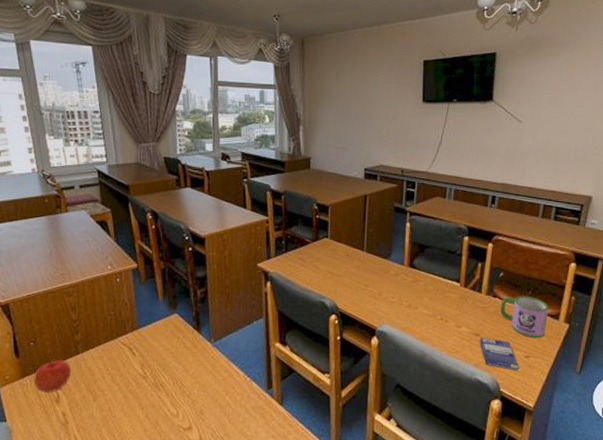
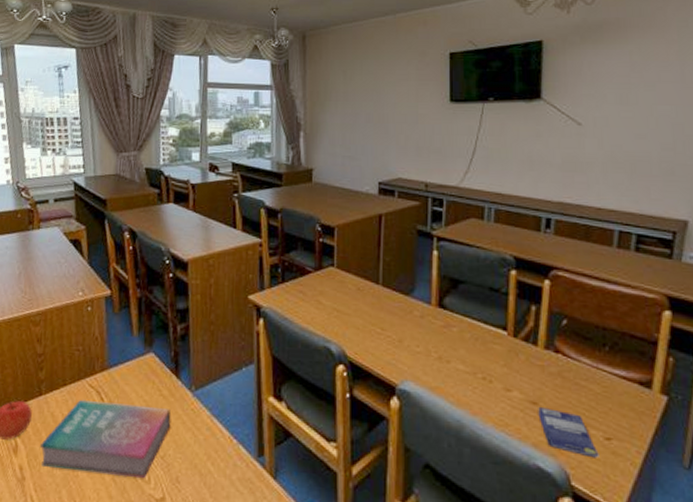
book: none [79,356,195,414] -> present [39,400,171,478]
mug: present [500,295,549,339] -> none [565,352,636,414]

